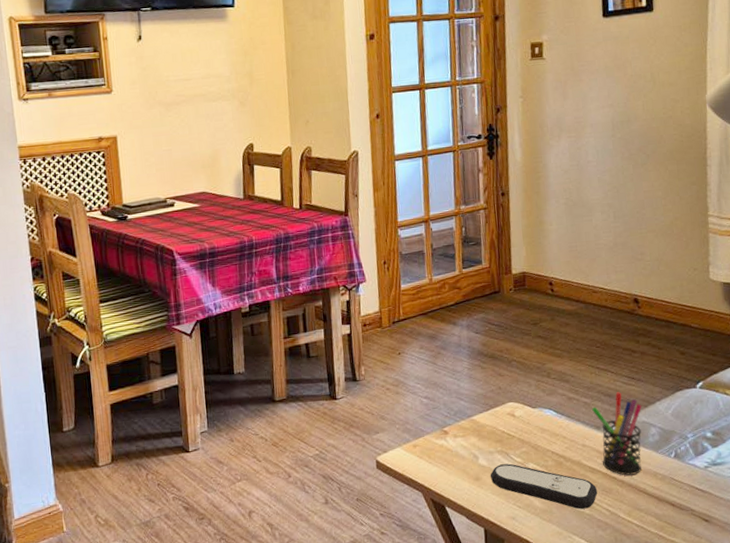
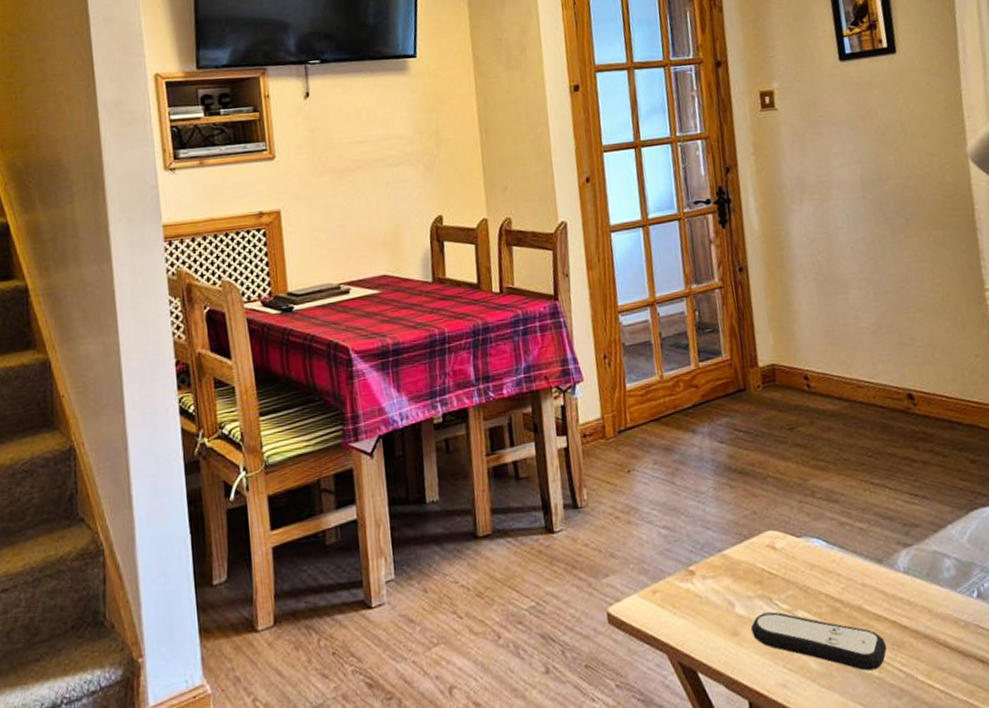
pen holder: present [591,392,642,476] -> none [869,513,939,624]

